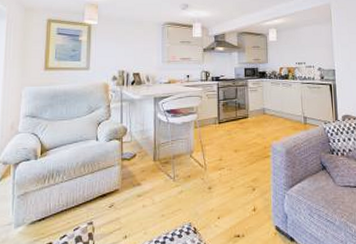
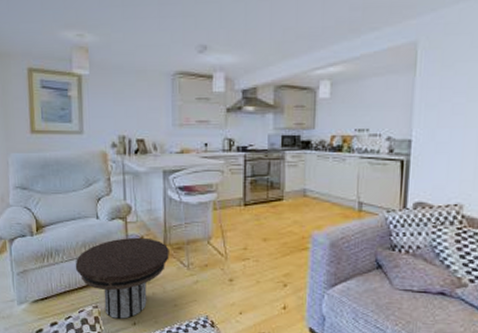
side table: none [73,155,158,233] -> present [75,237,169,319]

